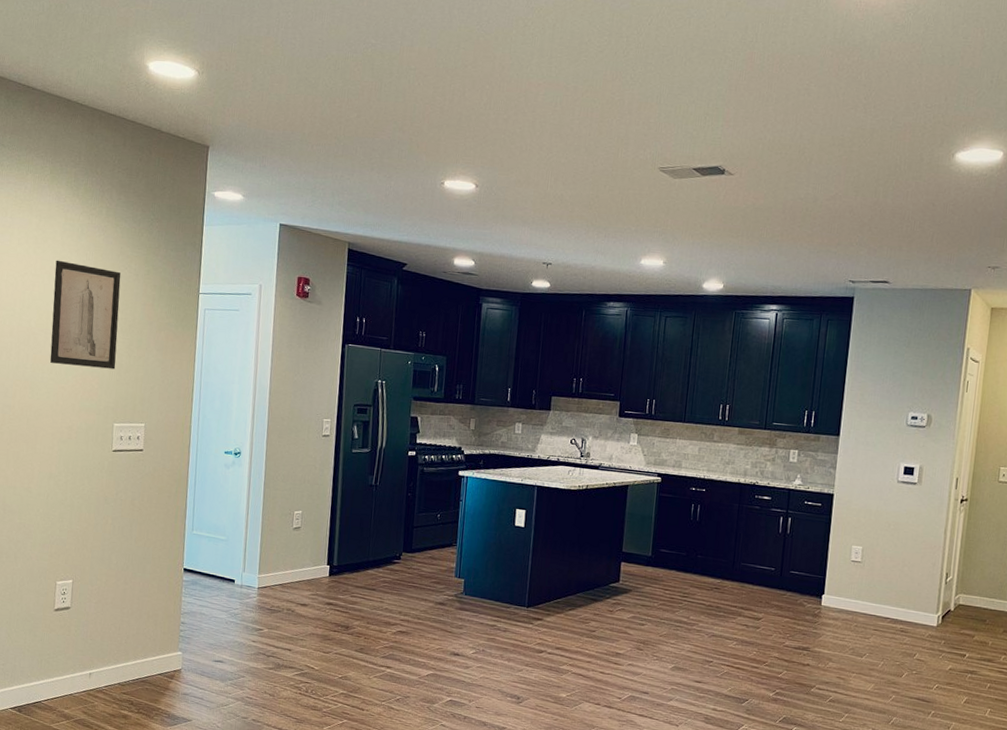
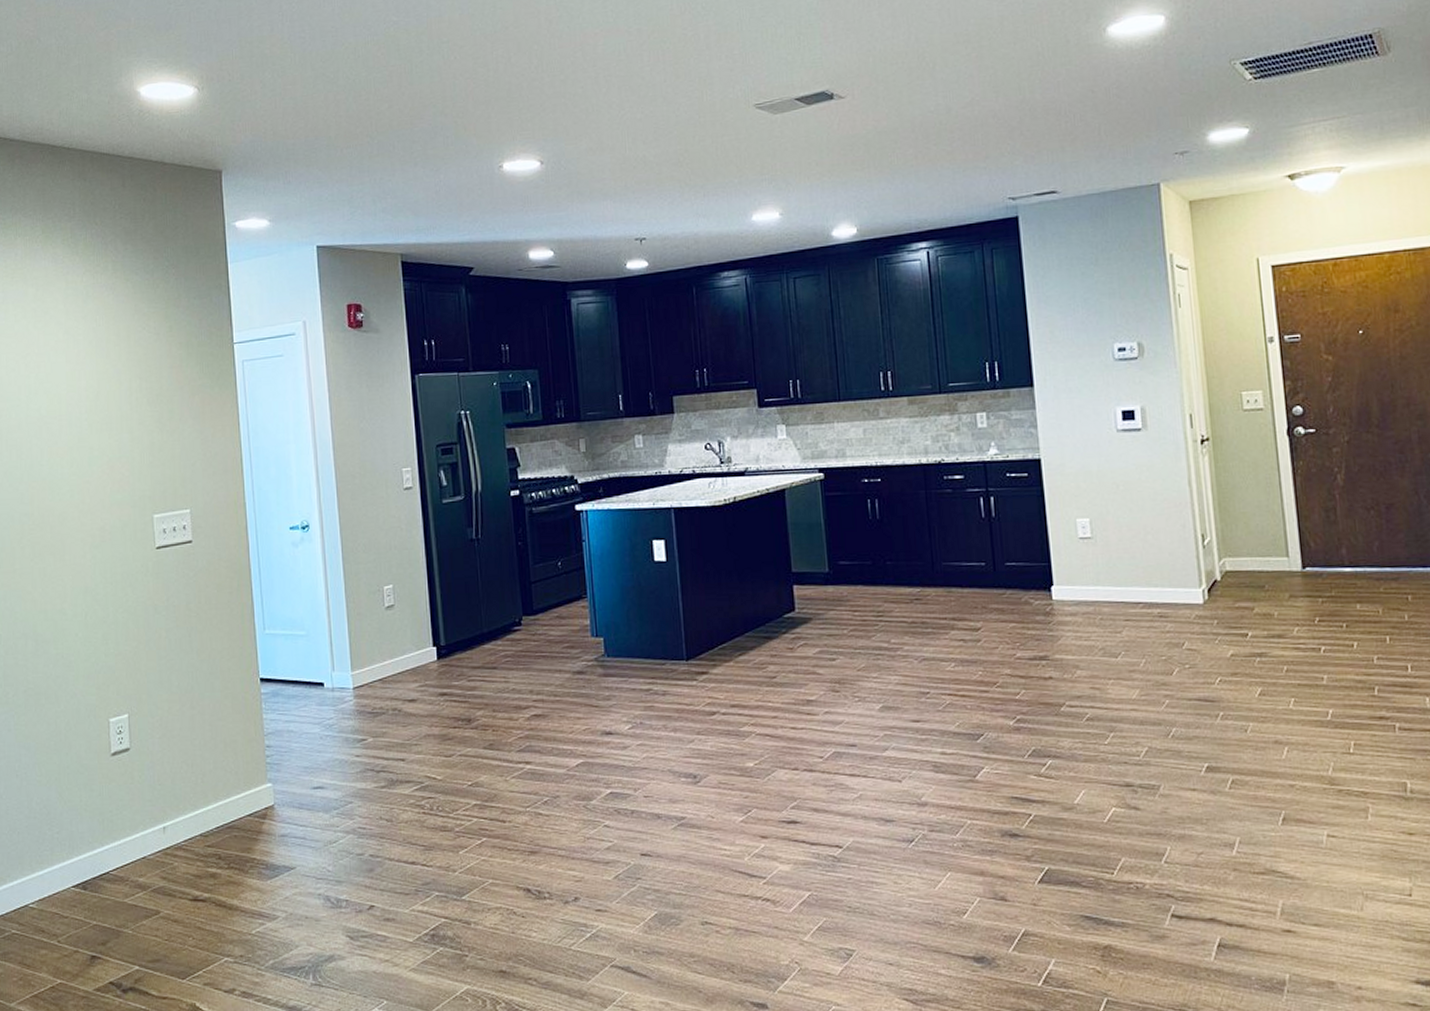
wall art: present [50,260,121,370] -> none [61,331,147,455]

